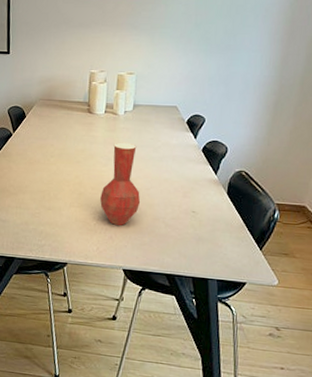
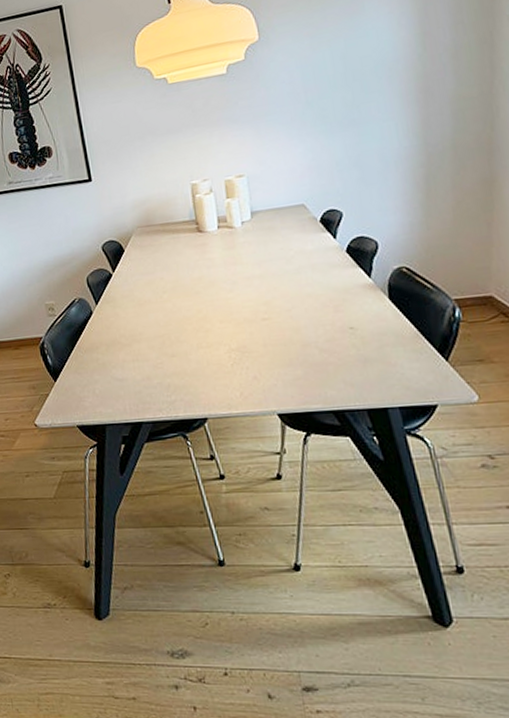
vase: present [100,142,141,226] -> none [232,258,284,362]

